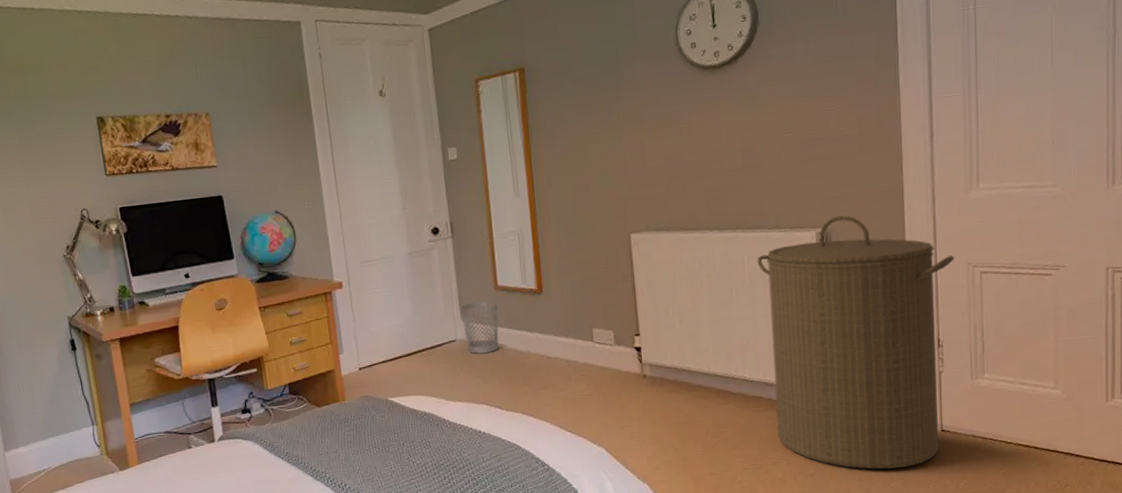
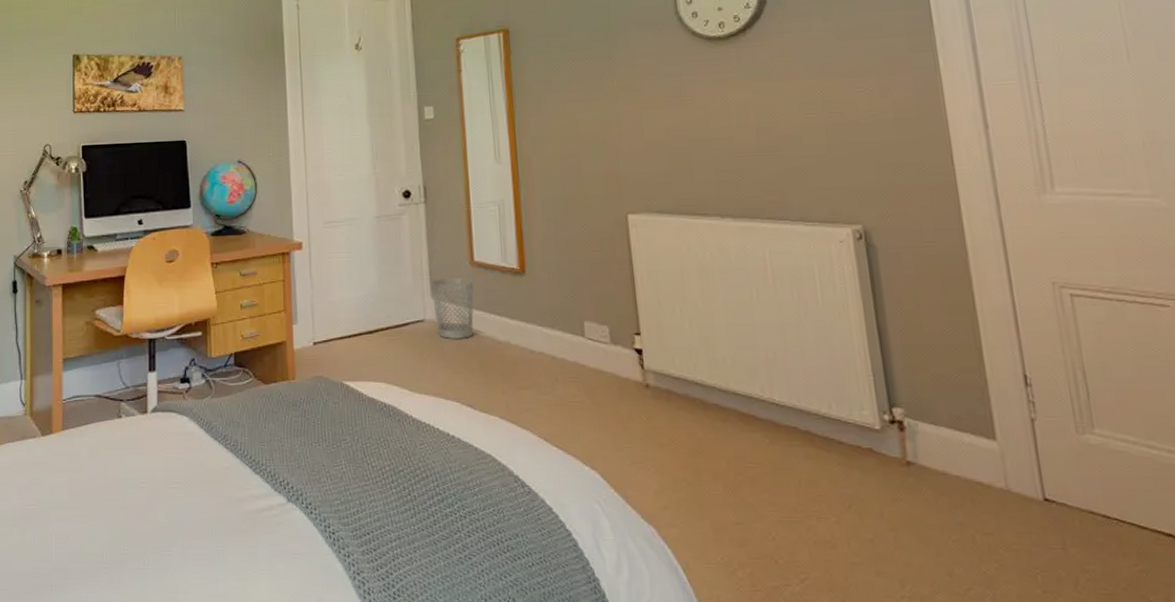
laundry hamper: present [757,215,954,470] -> none [781,212,1043,545]

